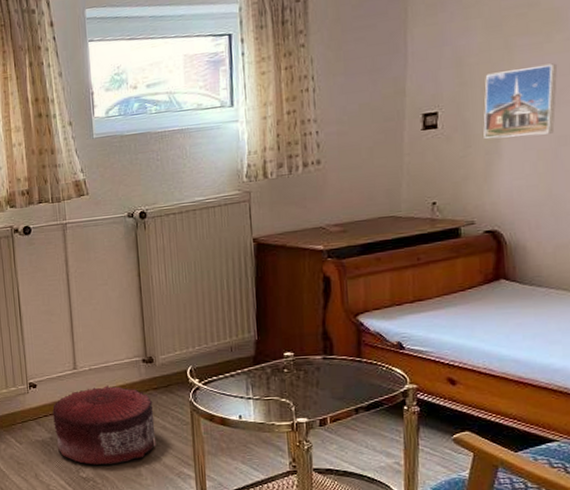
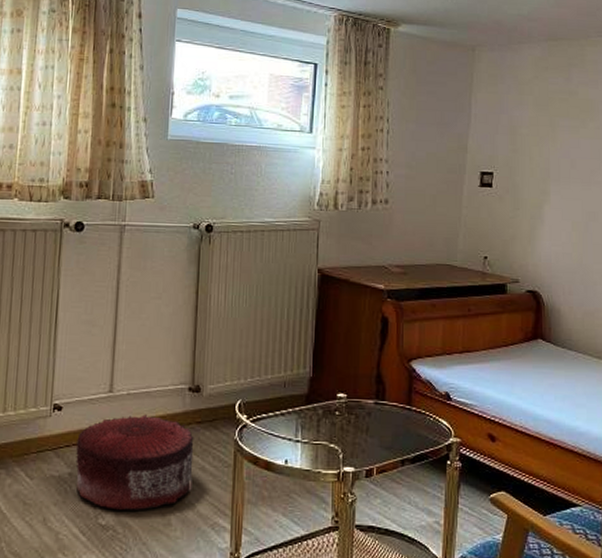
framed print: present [483,63,558,139] -> none [530,145,590,208]

